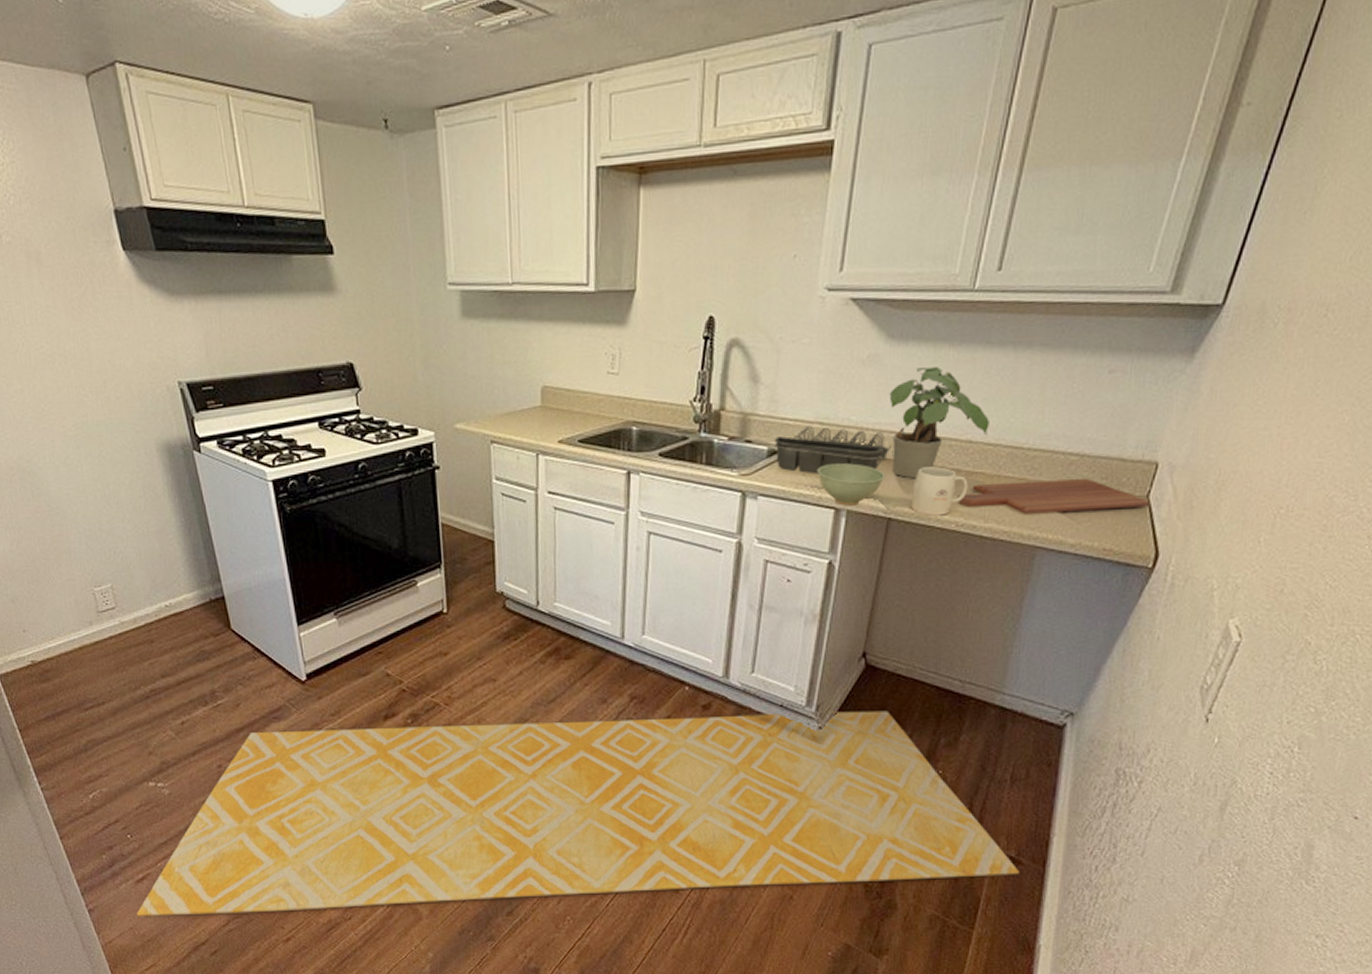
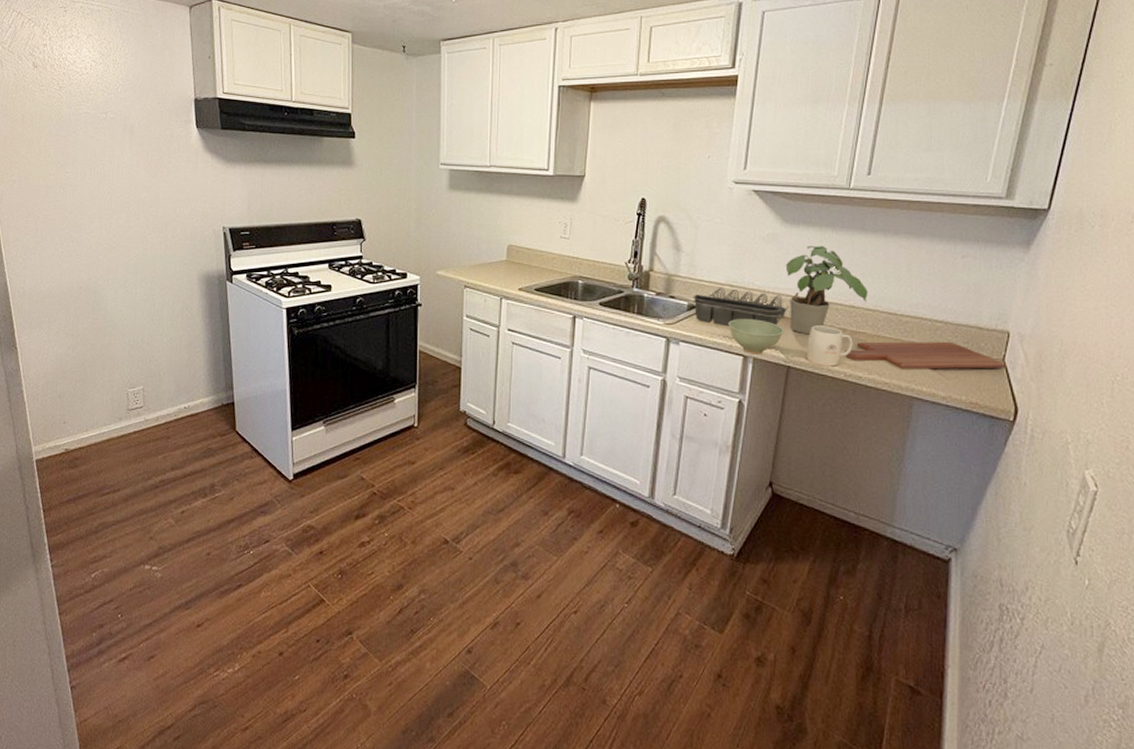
rug: present [137,710,1020,917] -> none [114,524,919,706]

